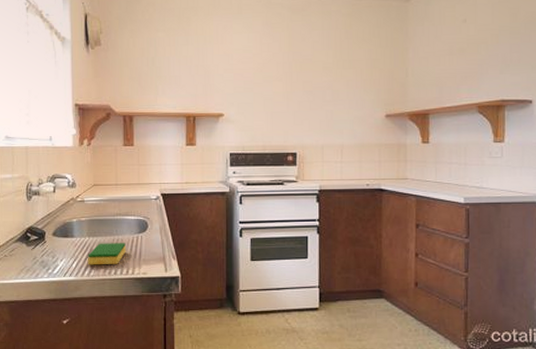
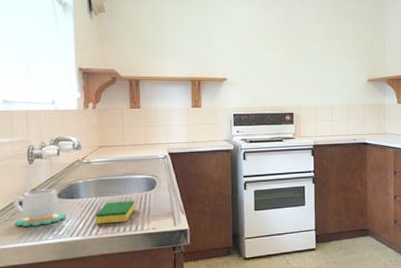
mug: none [13,227,60,263] -> present [13,189,66,227]

